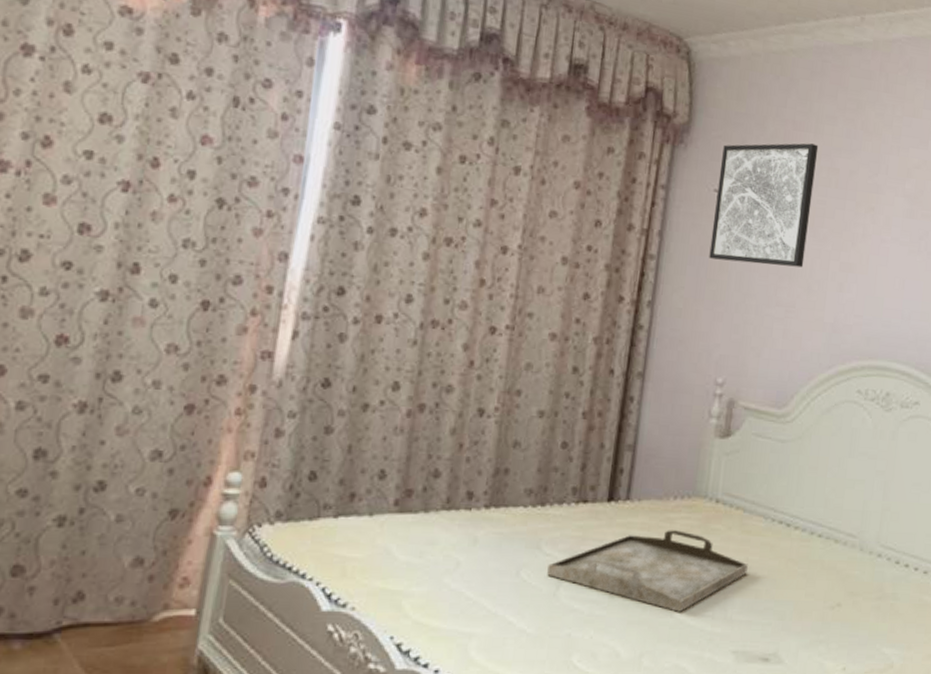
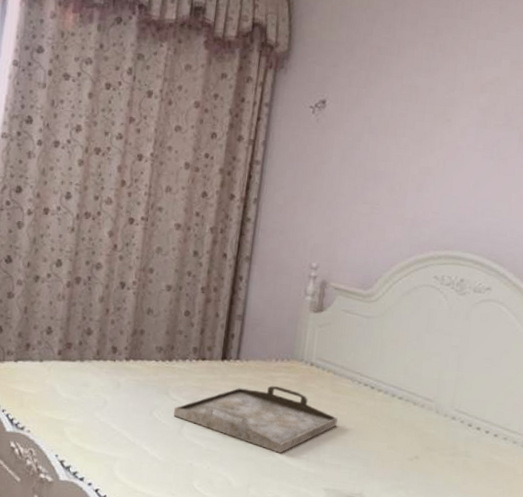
wall art: present [709,143,819,268] -> none [305,65,401,171]

